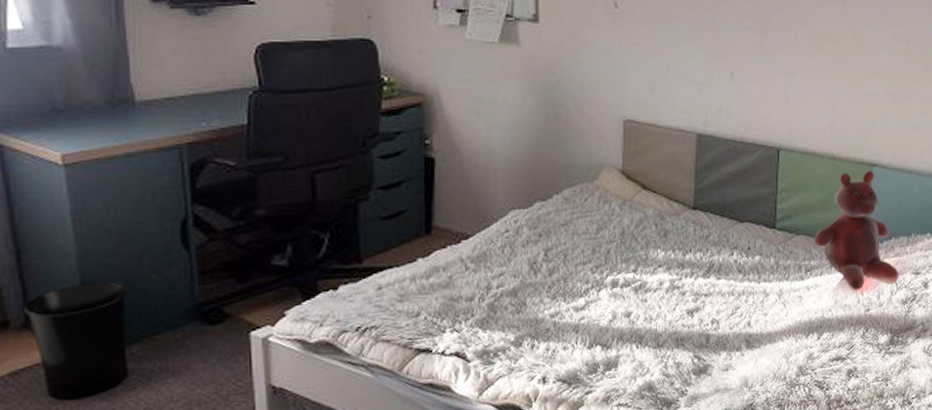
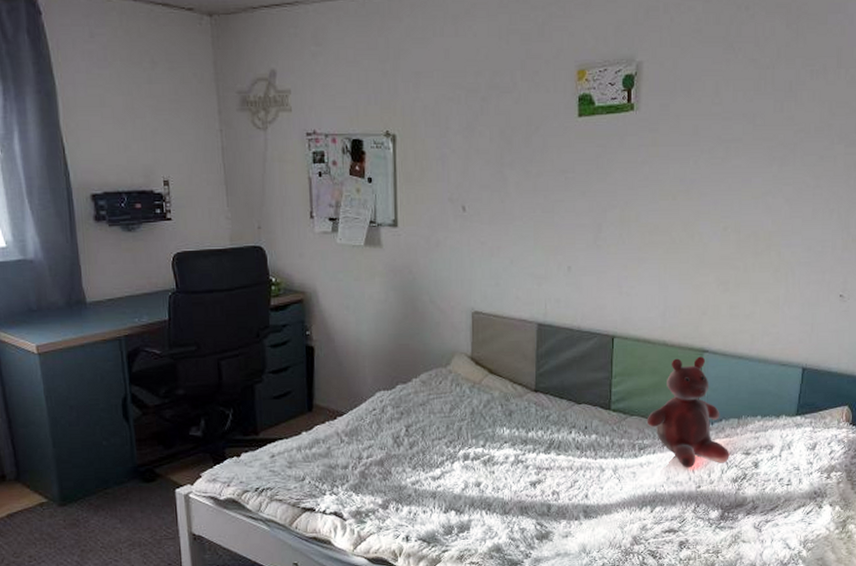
waste bin: present [24,282,128,400] -> none [15,446,89,538]

